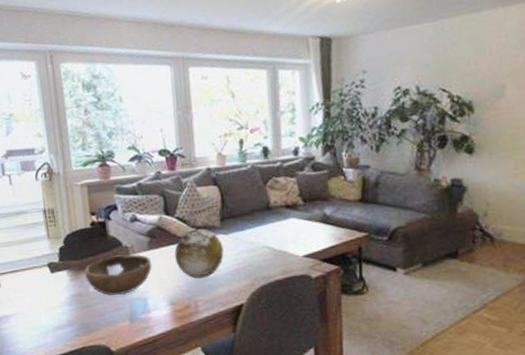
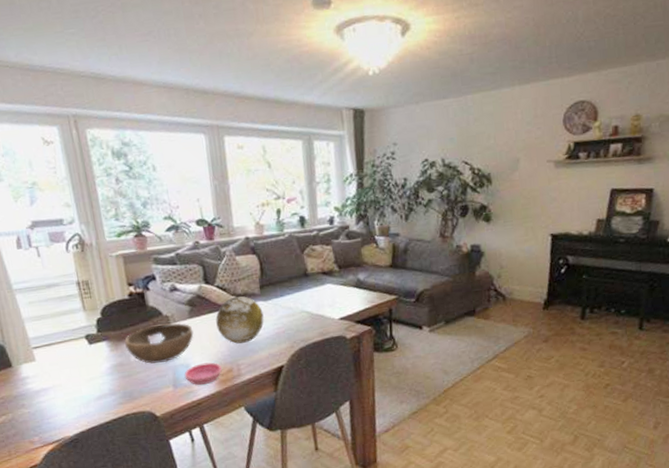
saucer: none [141,297,180,321] -> present [184,362,223,386]

